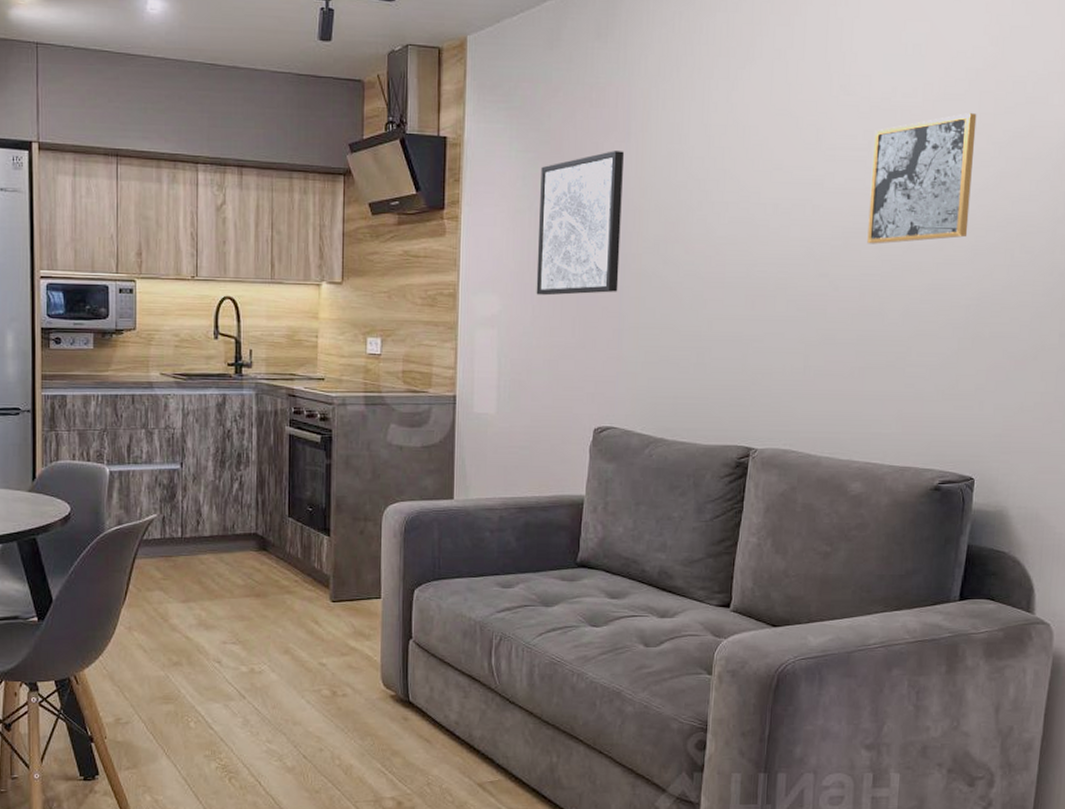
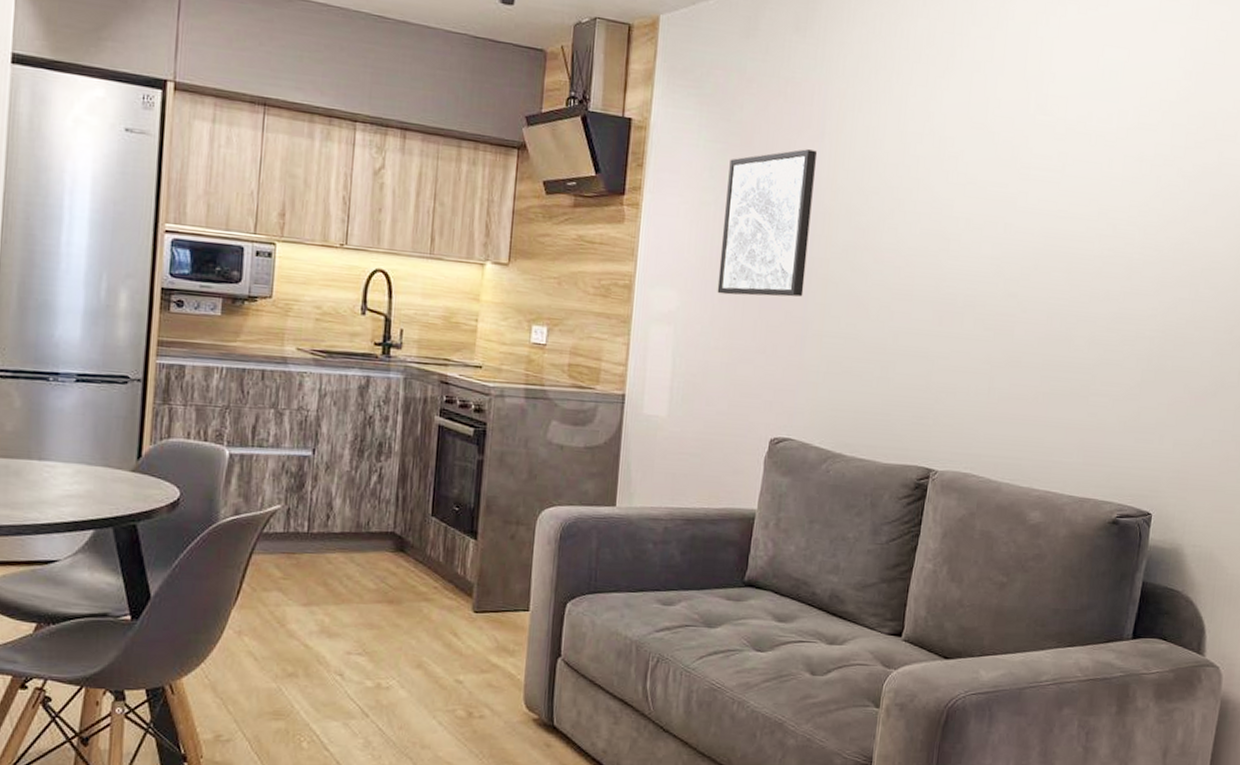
wall art: present [867,113,977,244] -> none [1057,144,1169,269]

